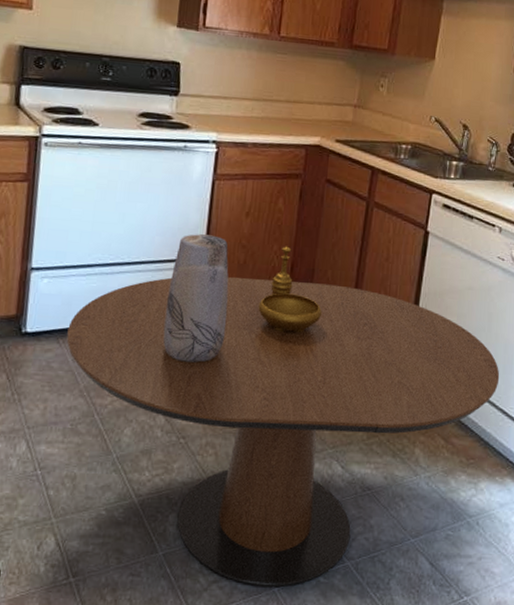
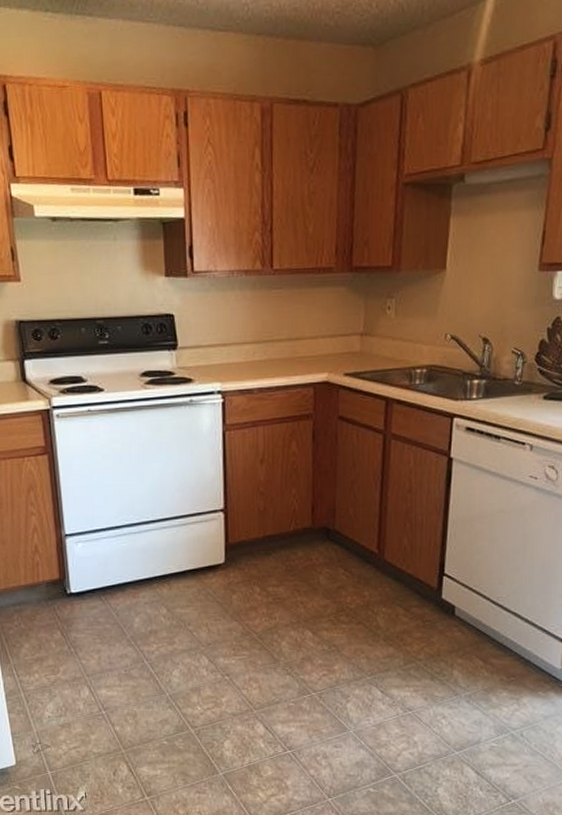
dining table: present [66,277,500,587] -> none [107,521,538,797]
vase: present [163,234,229,363] -> none [194,486,255,608]
decorative bowl: present [258,246,322,333] -> none [283,488,347,571]

